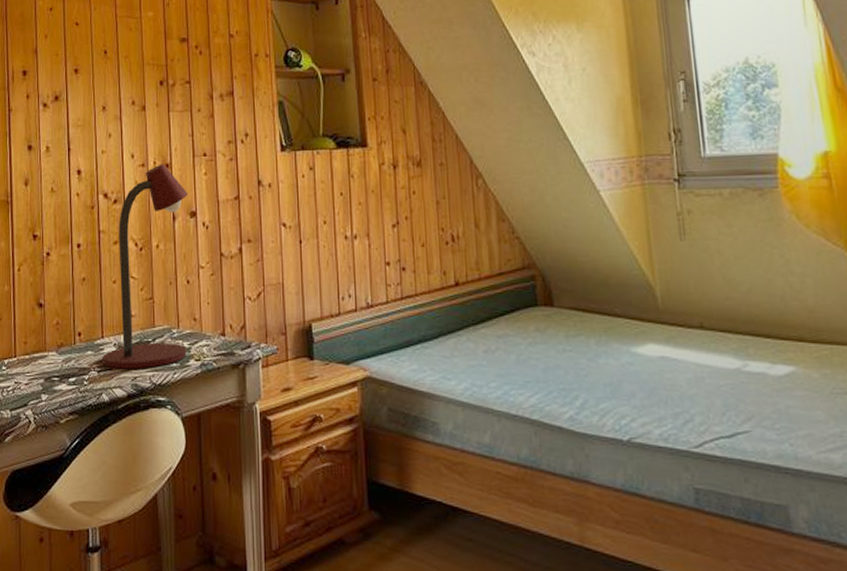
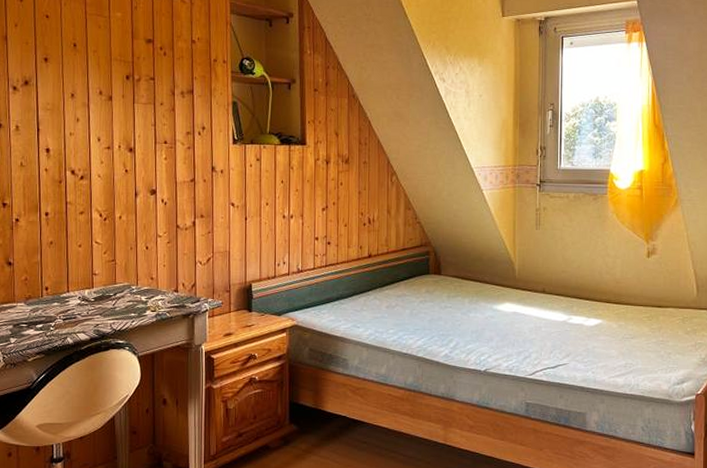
desk lamp: present [102,164,188,369] -> none [68,148,149,318]

